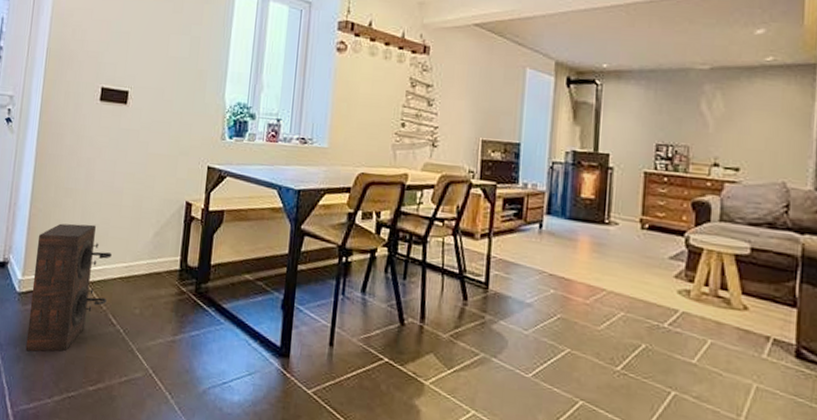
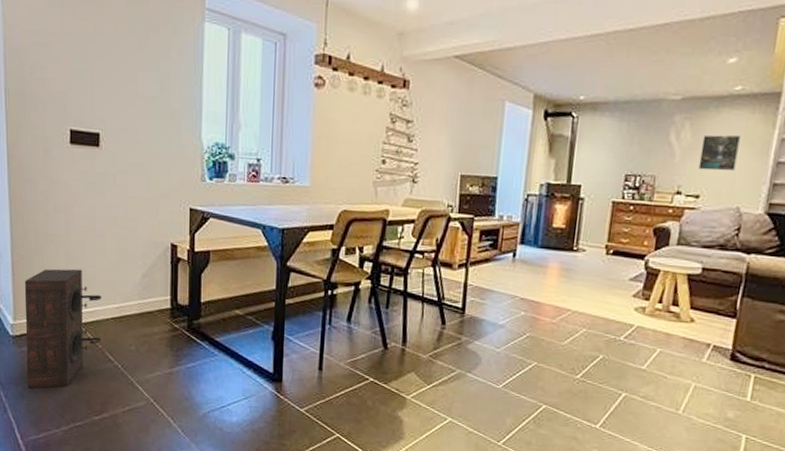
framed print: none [735,105,778,144] -> present [698,134,741,172]

